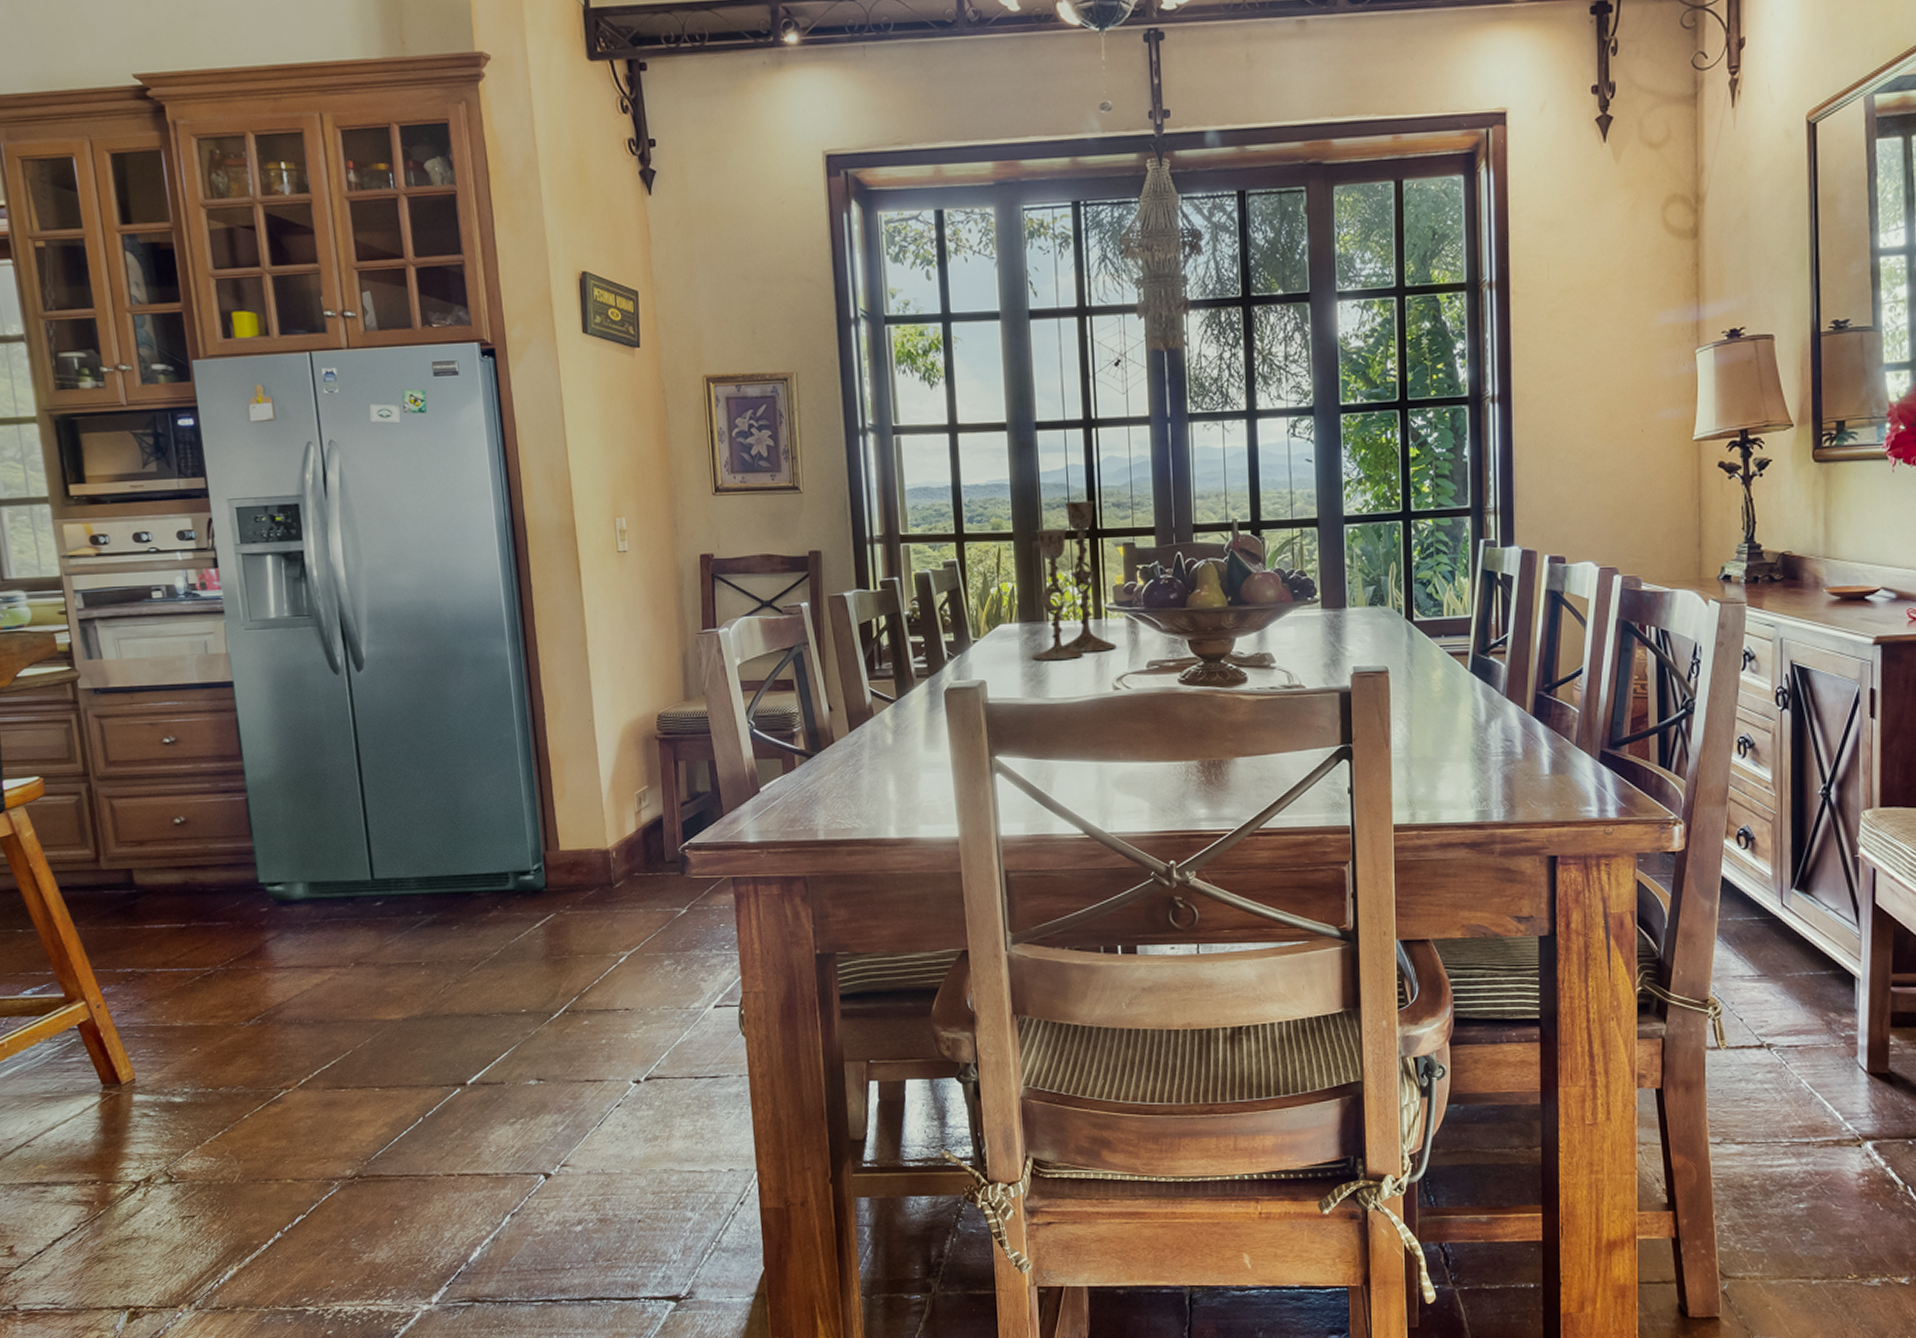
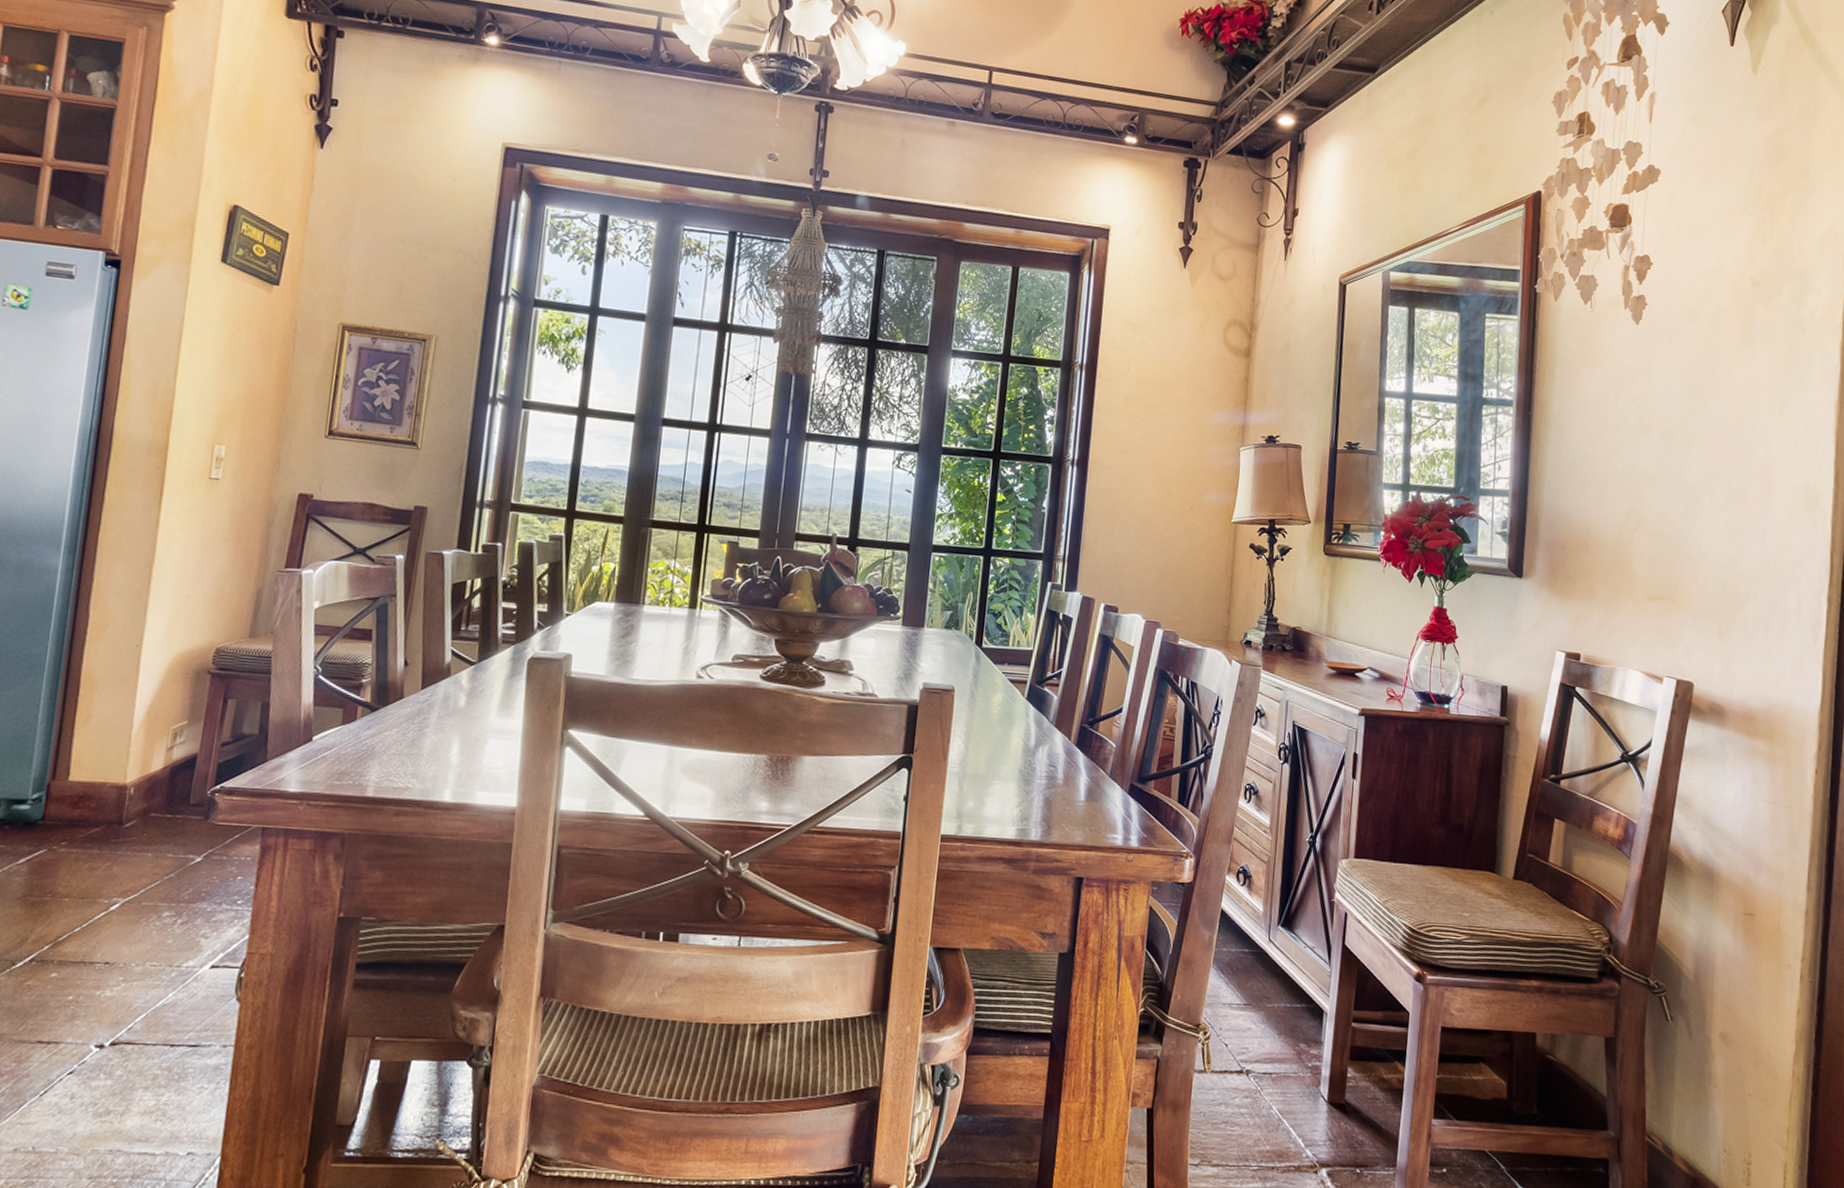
candlestick: present [1033,500,1117,661] -> none [623,495,707,644]

